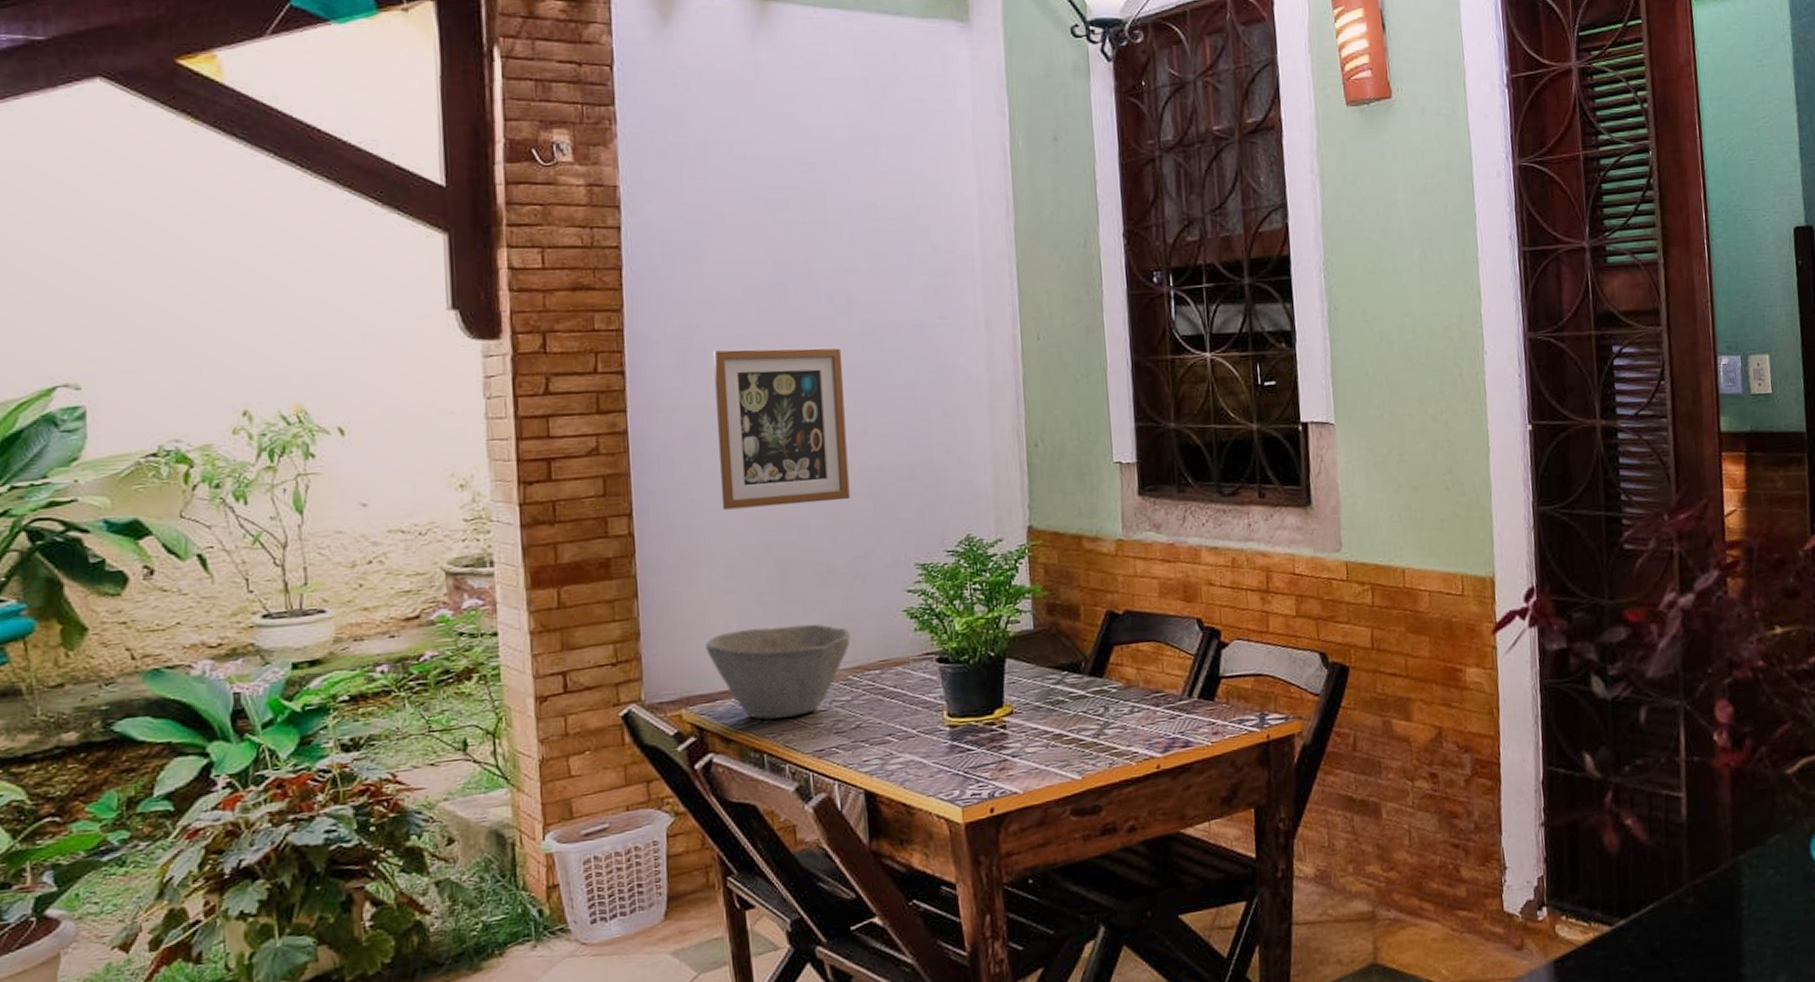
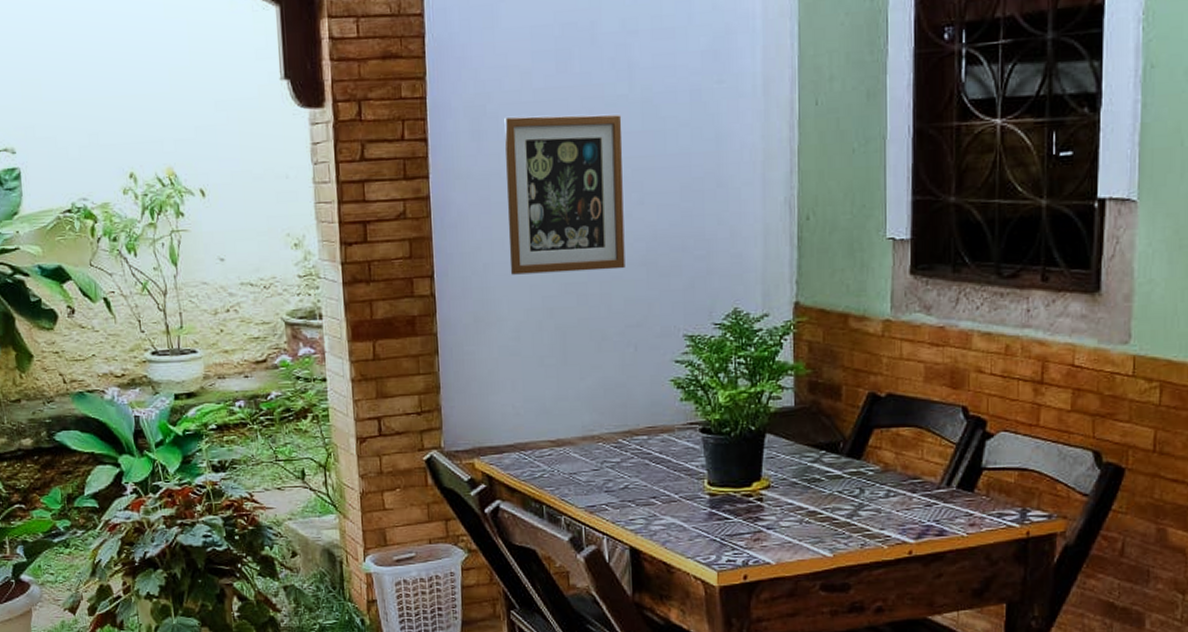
bowl: present [705,624,851,720] -> none [495,388,622,474]

